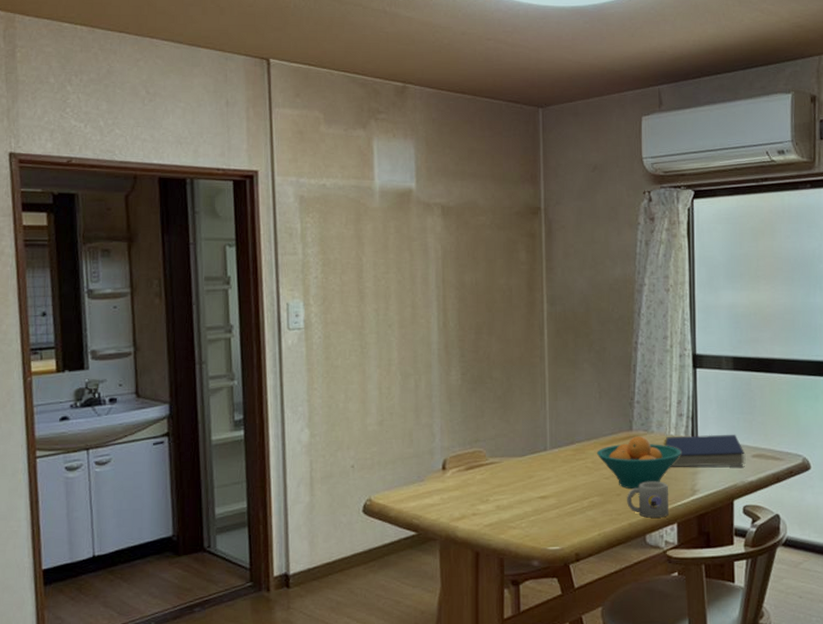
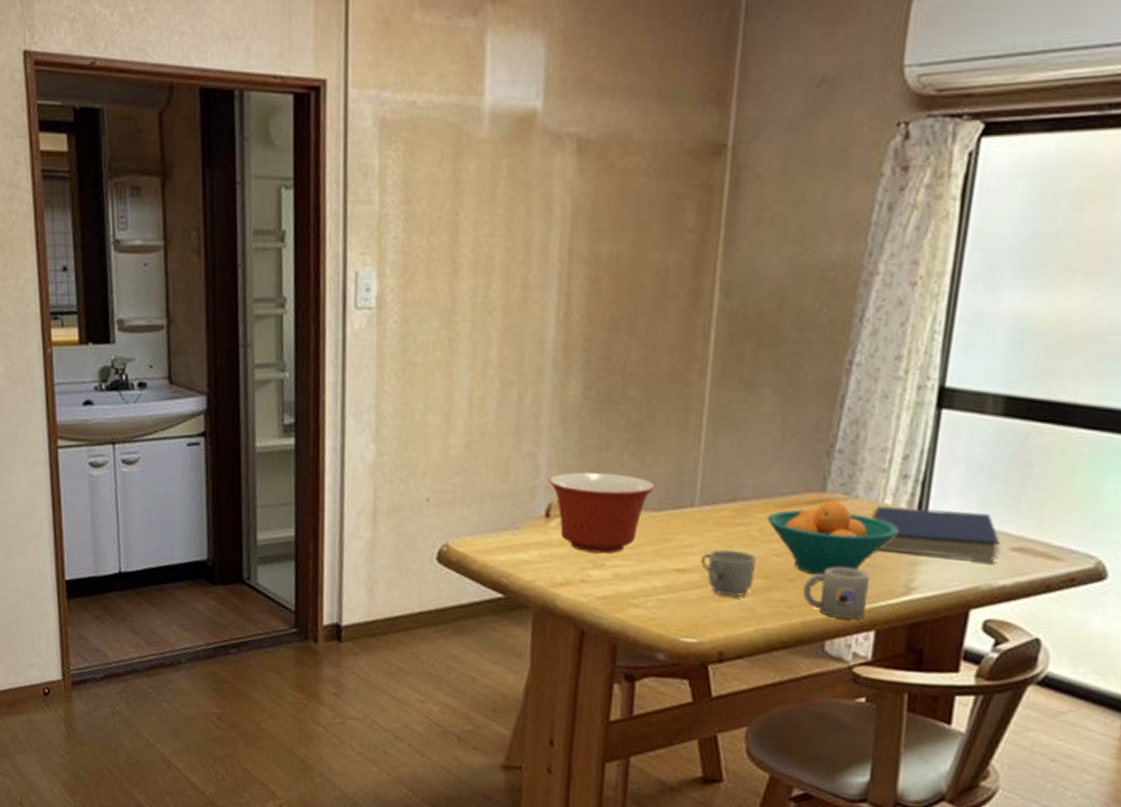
mixing bowl: none [443,433,519,492] -> present [549,472,655,554]
mug: none [555,478,593,512] -> present [700,548,757,597]

